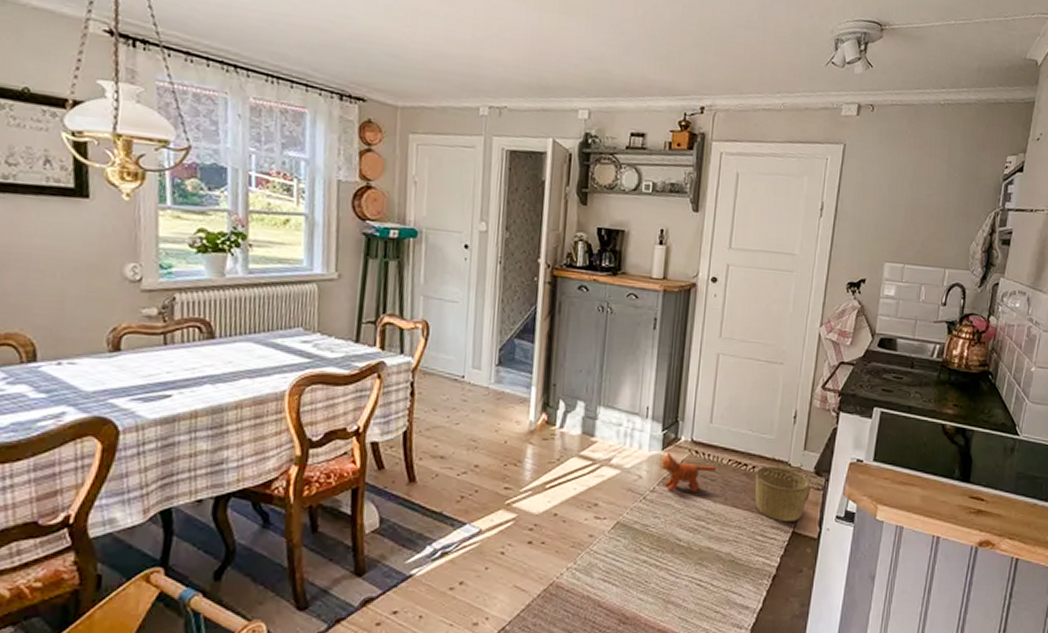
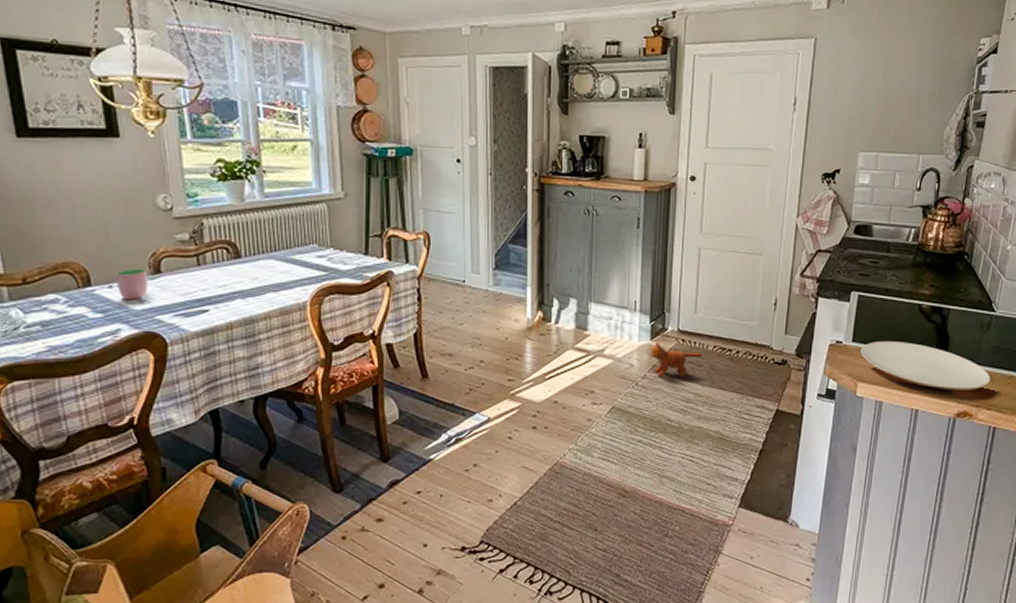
cup: none [66,344,105,380] -> present [115,268,148,300]
basket: present [755,466,811,523] -> none [739,350,792,402]
plate: none [881,461,1014,518] -> present [860,340,991,390]

